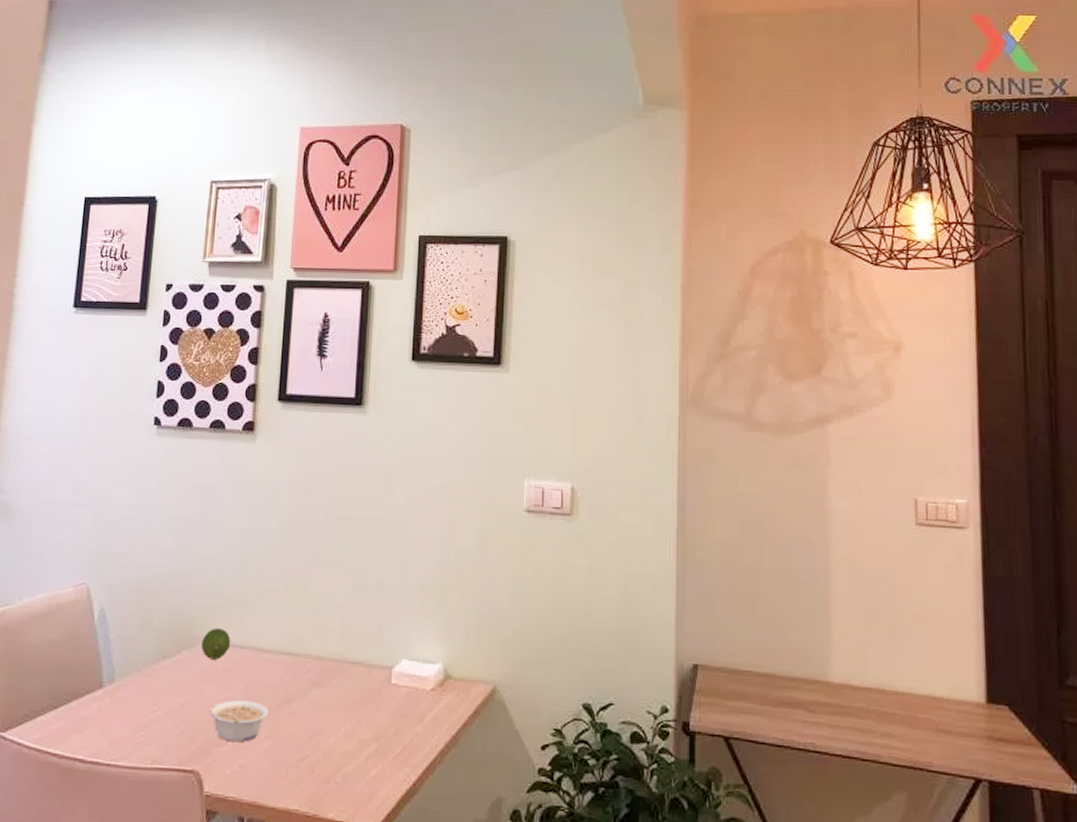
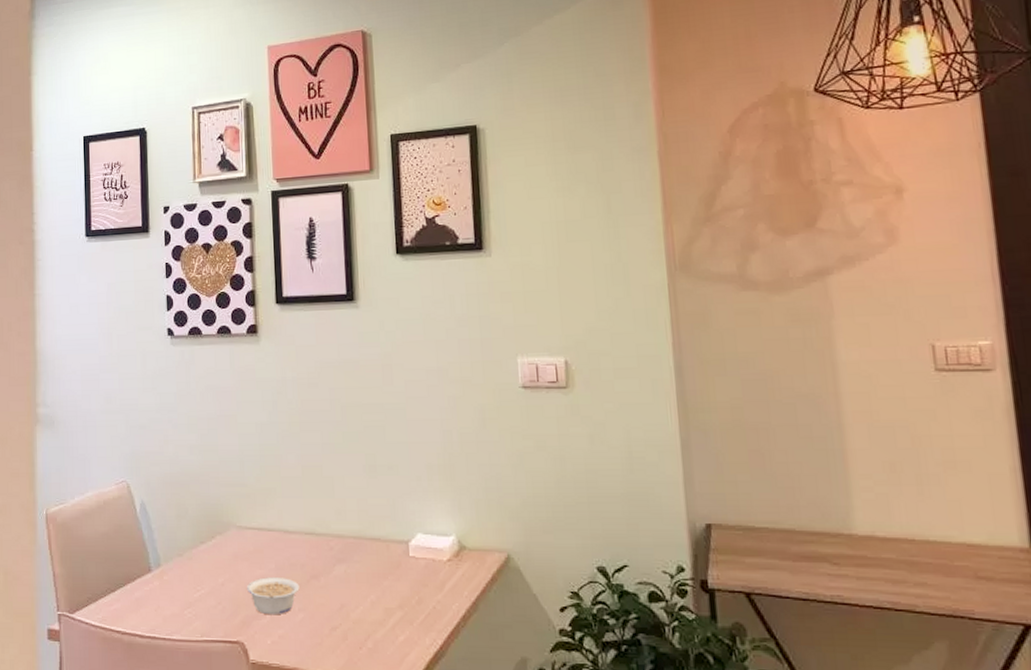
fruit: present [201,627,231,660] -> none [232,513,259,542]

